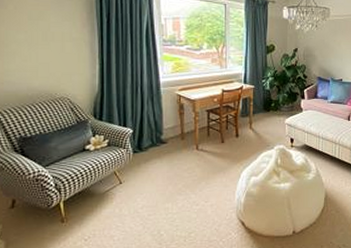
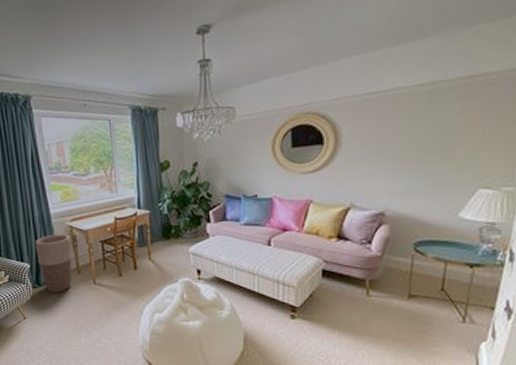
planter: none [141,102,178,157] -> present [36,234,72,293]

